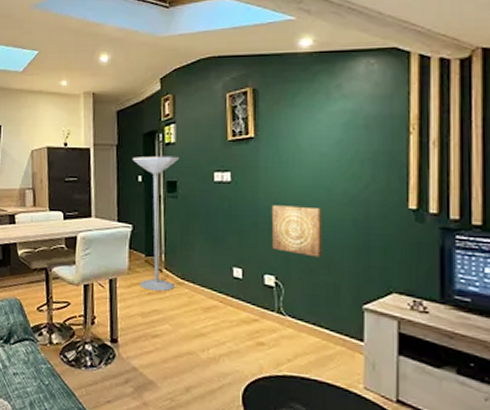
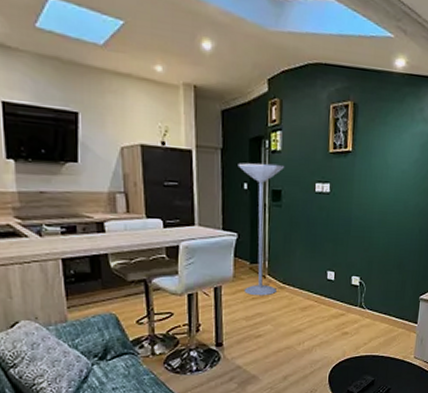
wall art: present [271,205,323,258] -> none [360,215,399,260]

